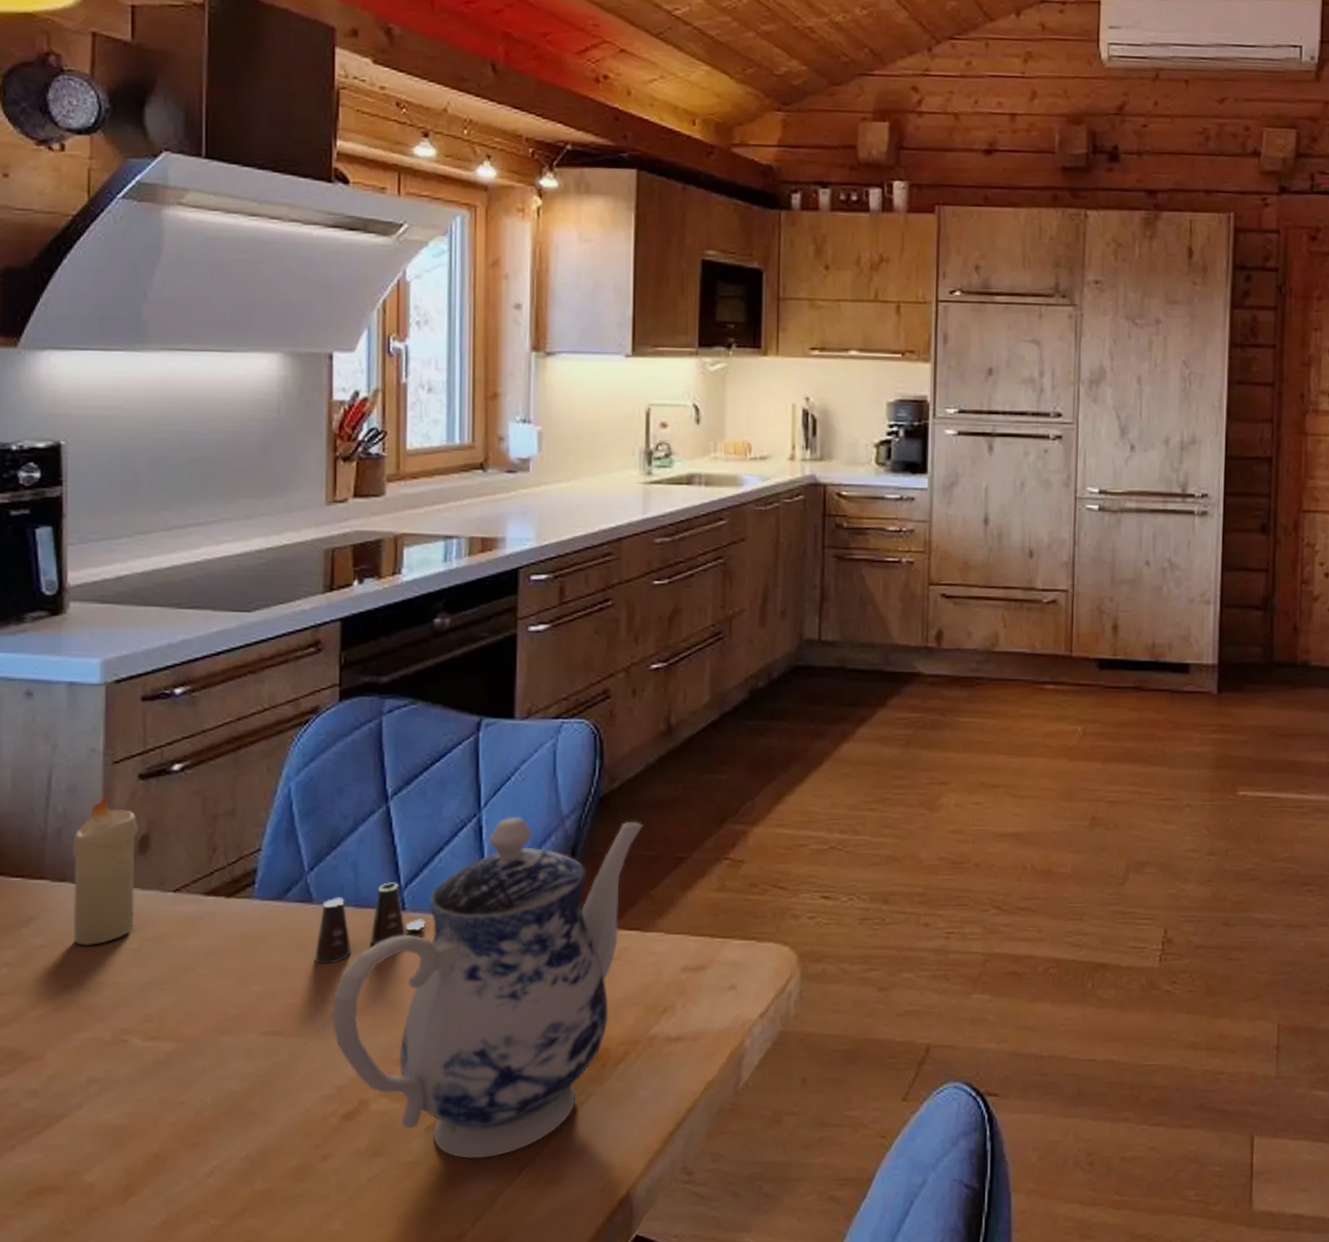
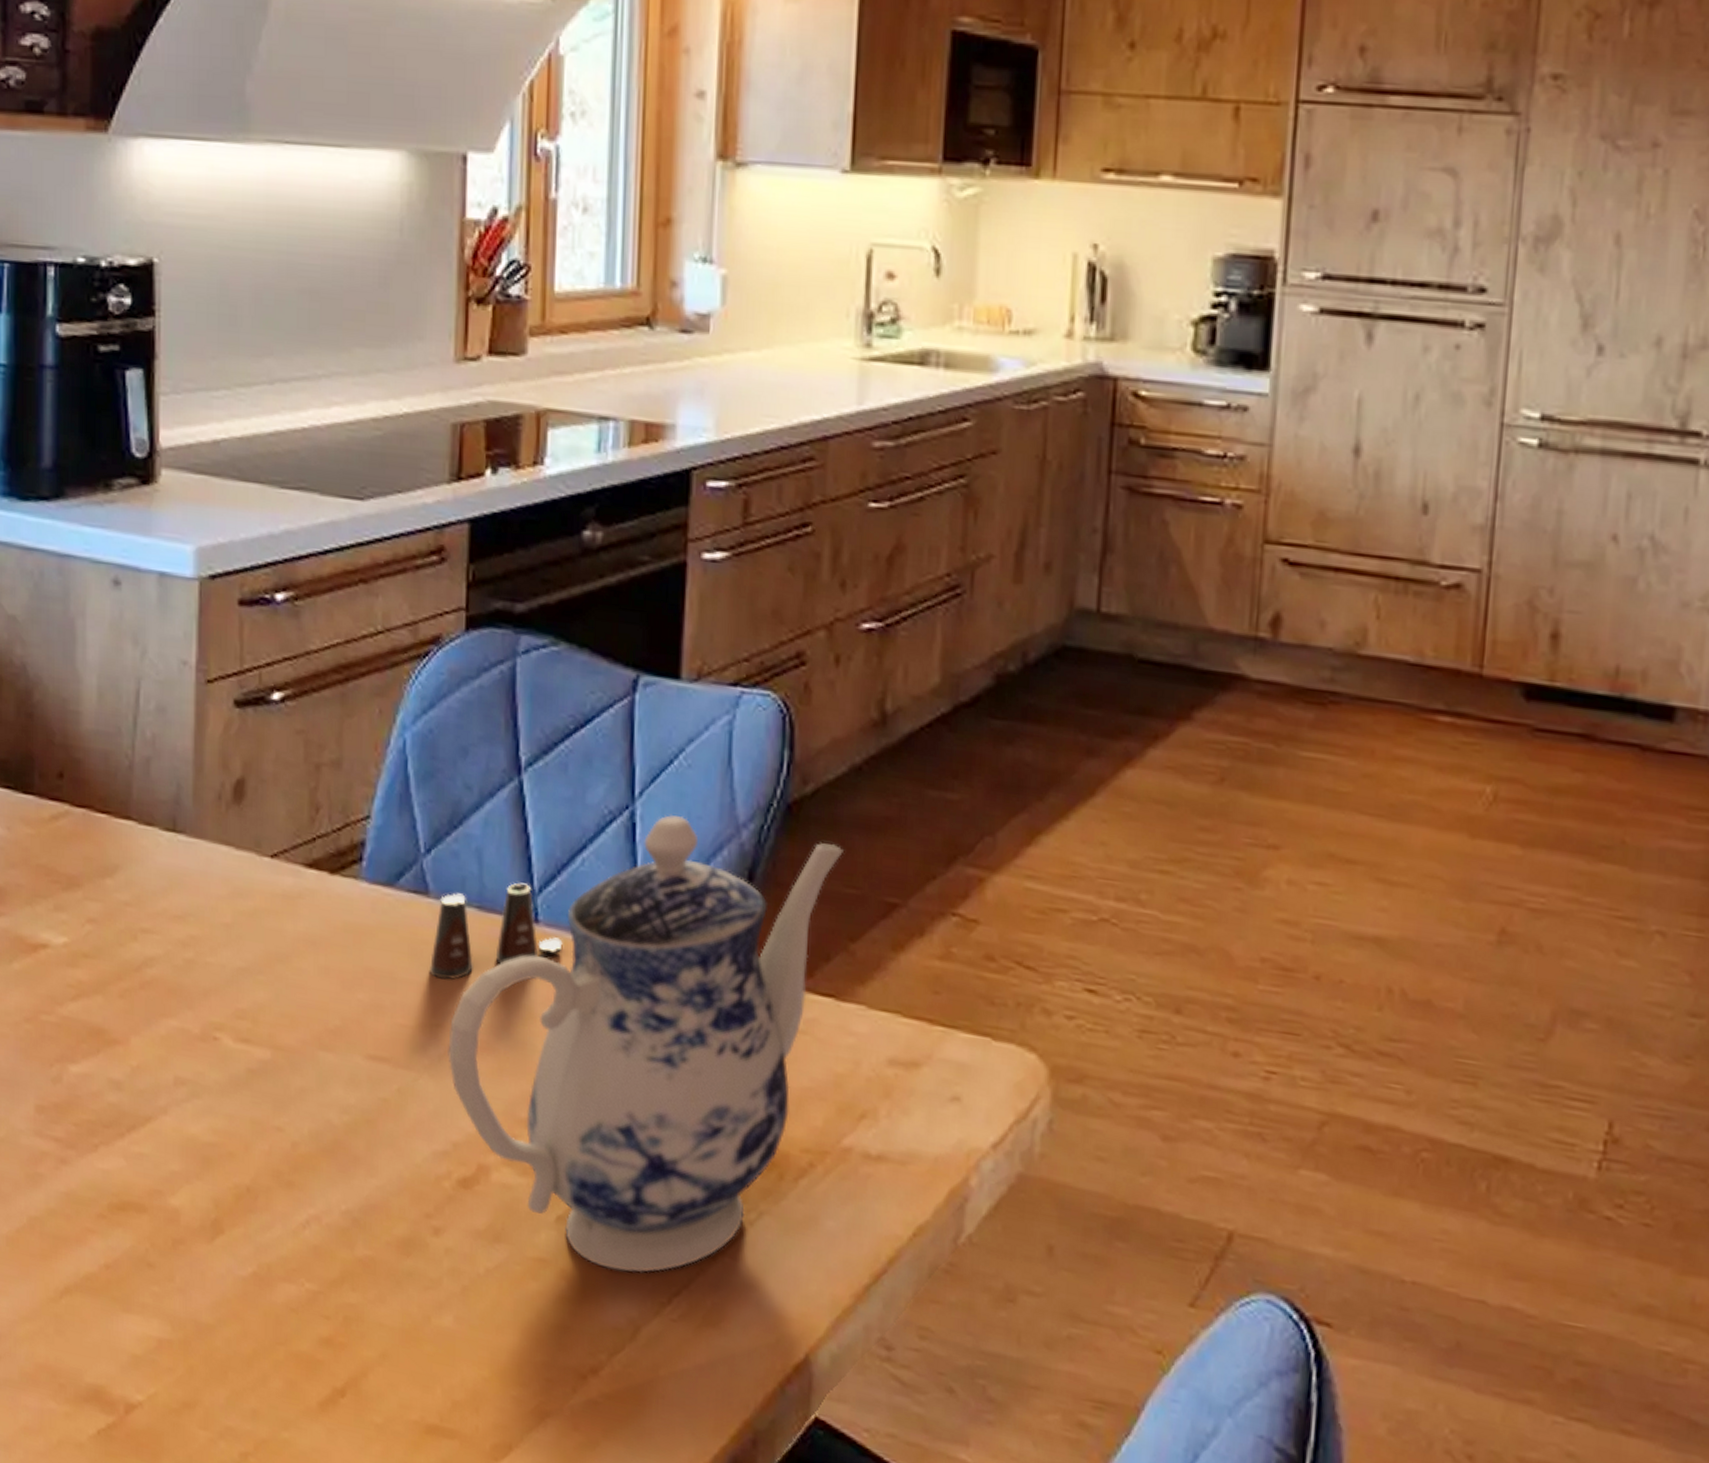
candle: present [73,794,138,946] -> none [160,721,232,912]

